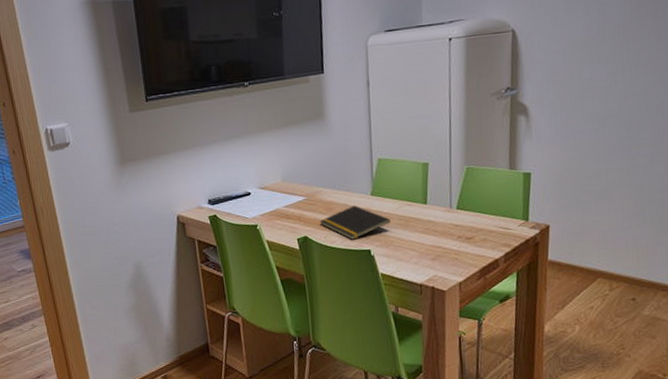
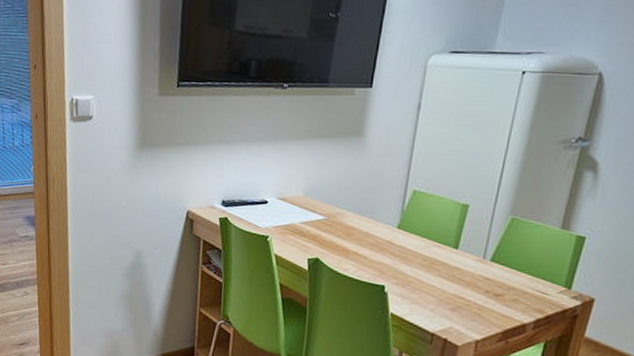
notepad: present [319,205,390,240] -> none [335,235,413,272]

